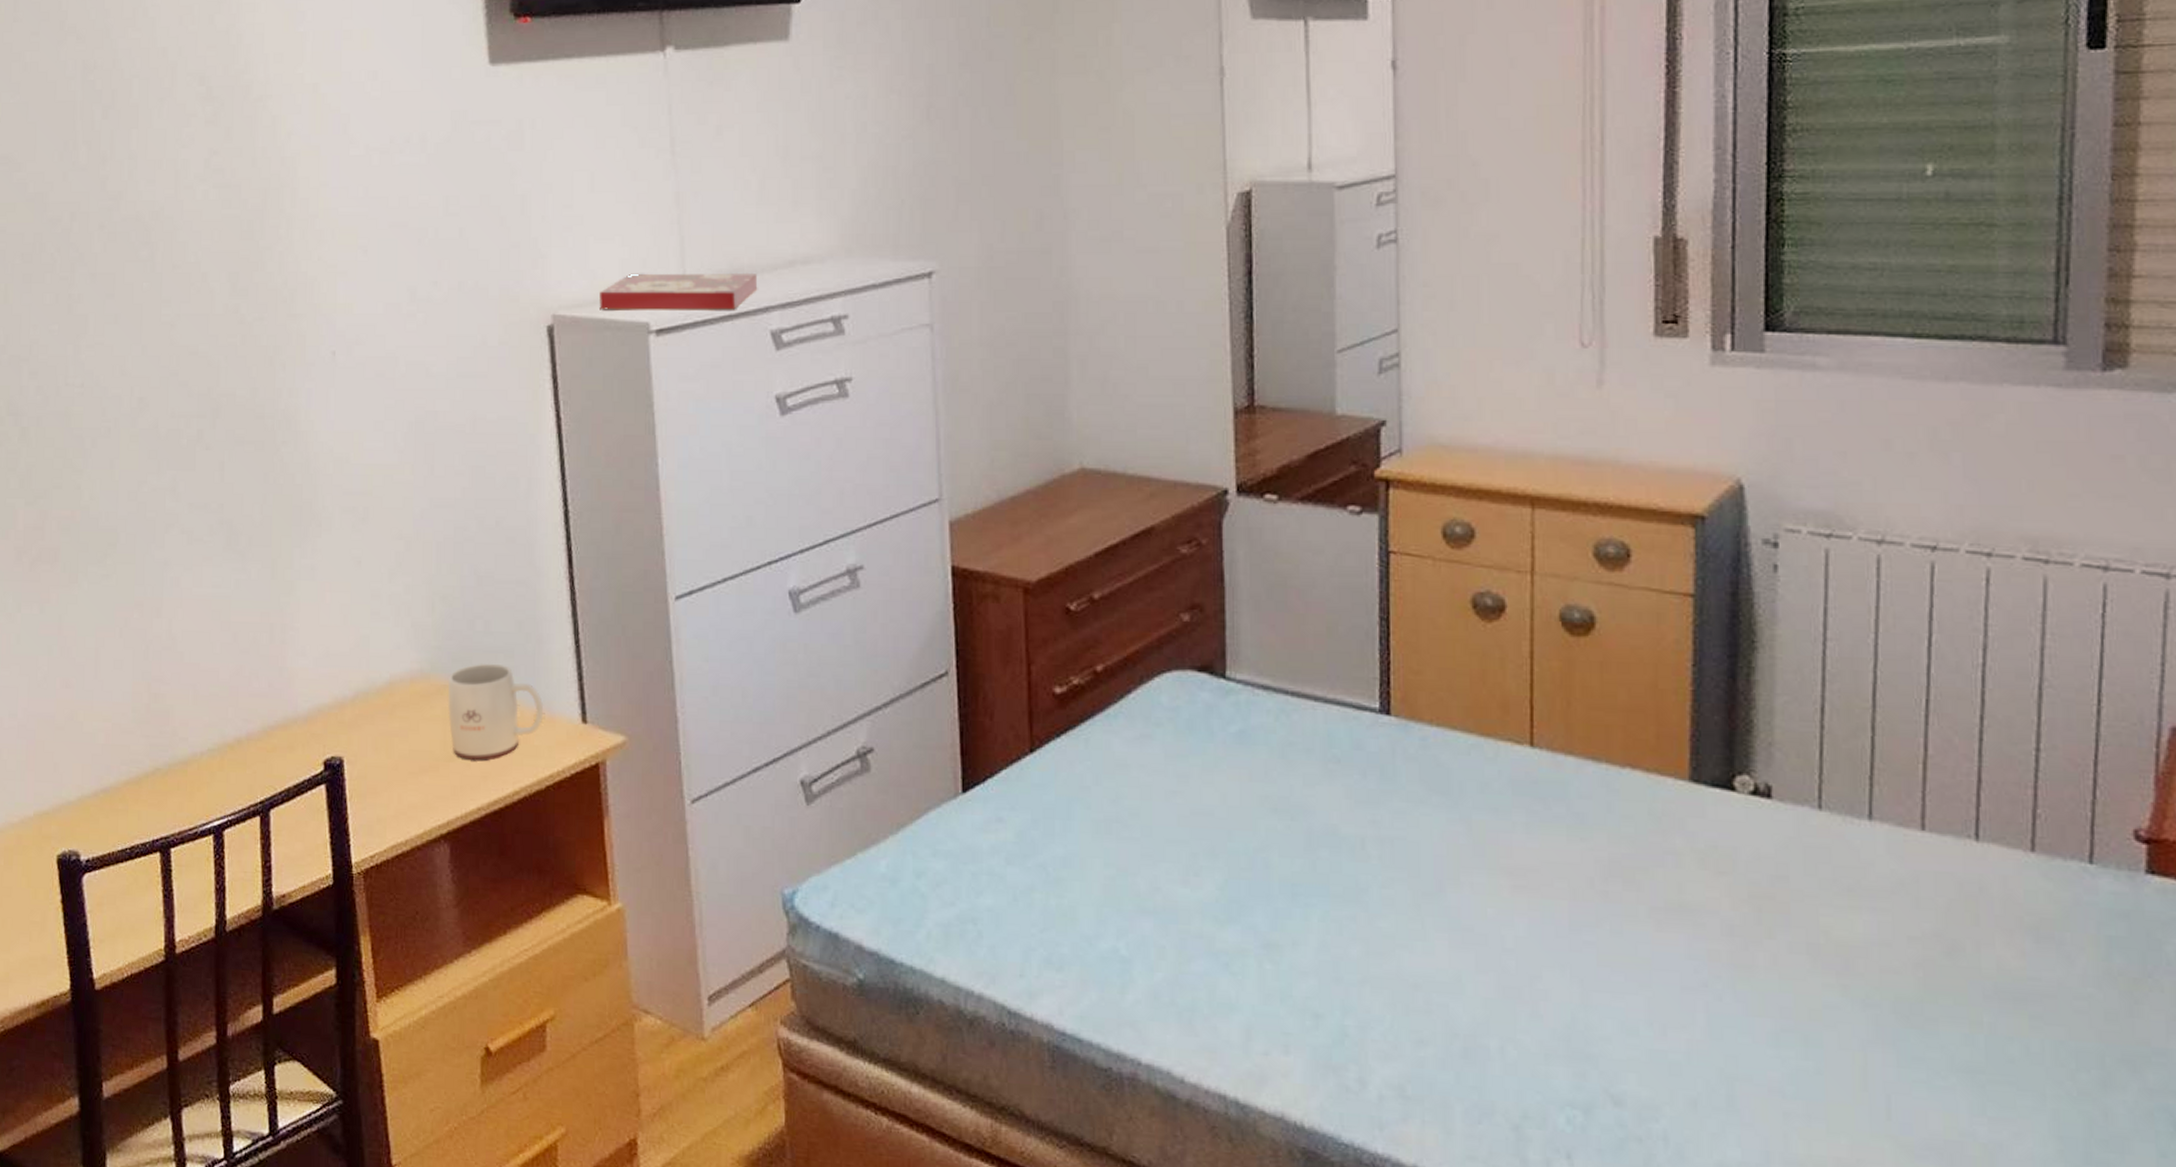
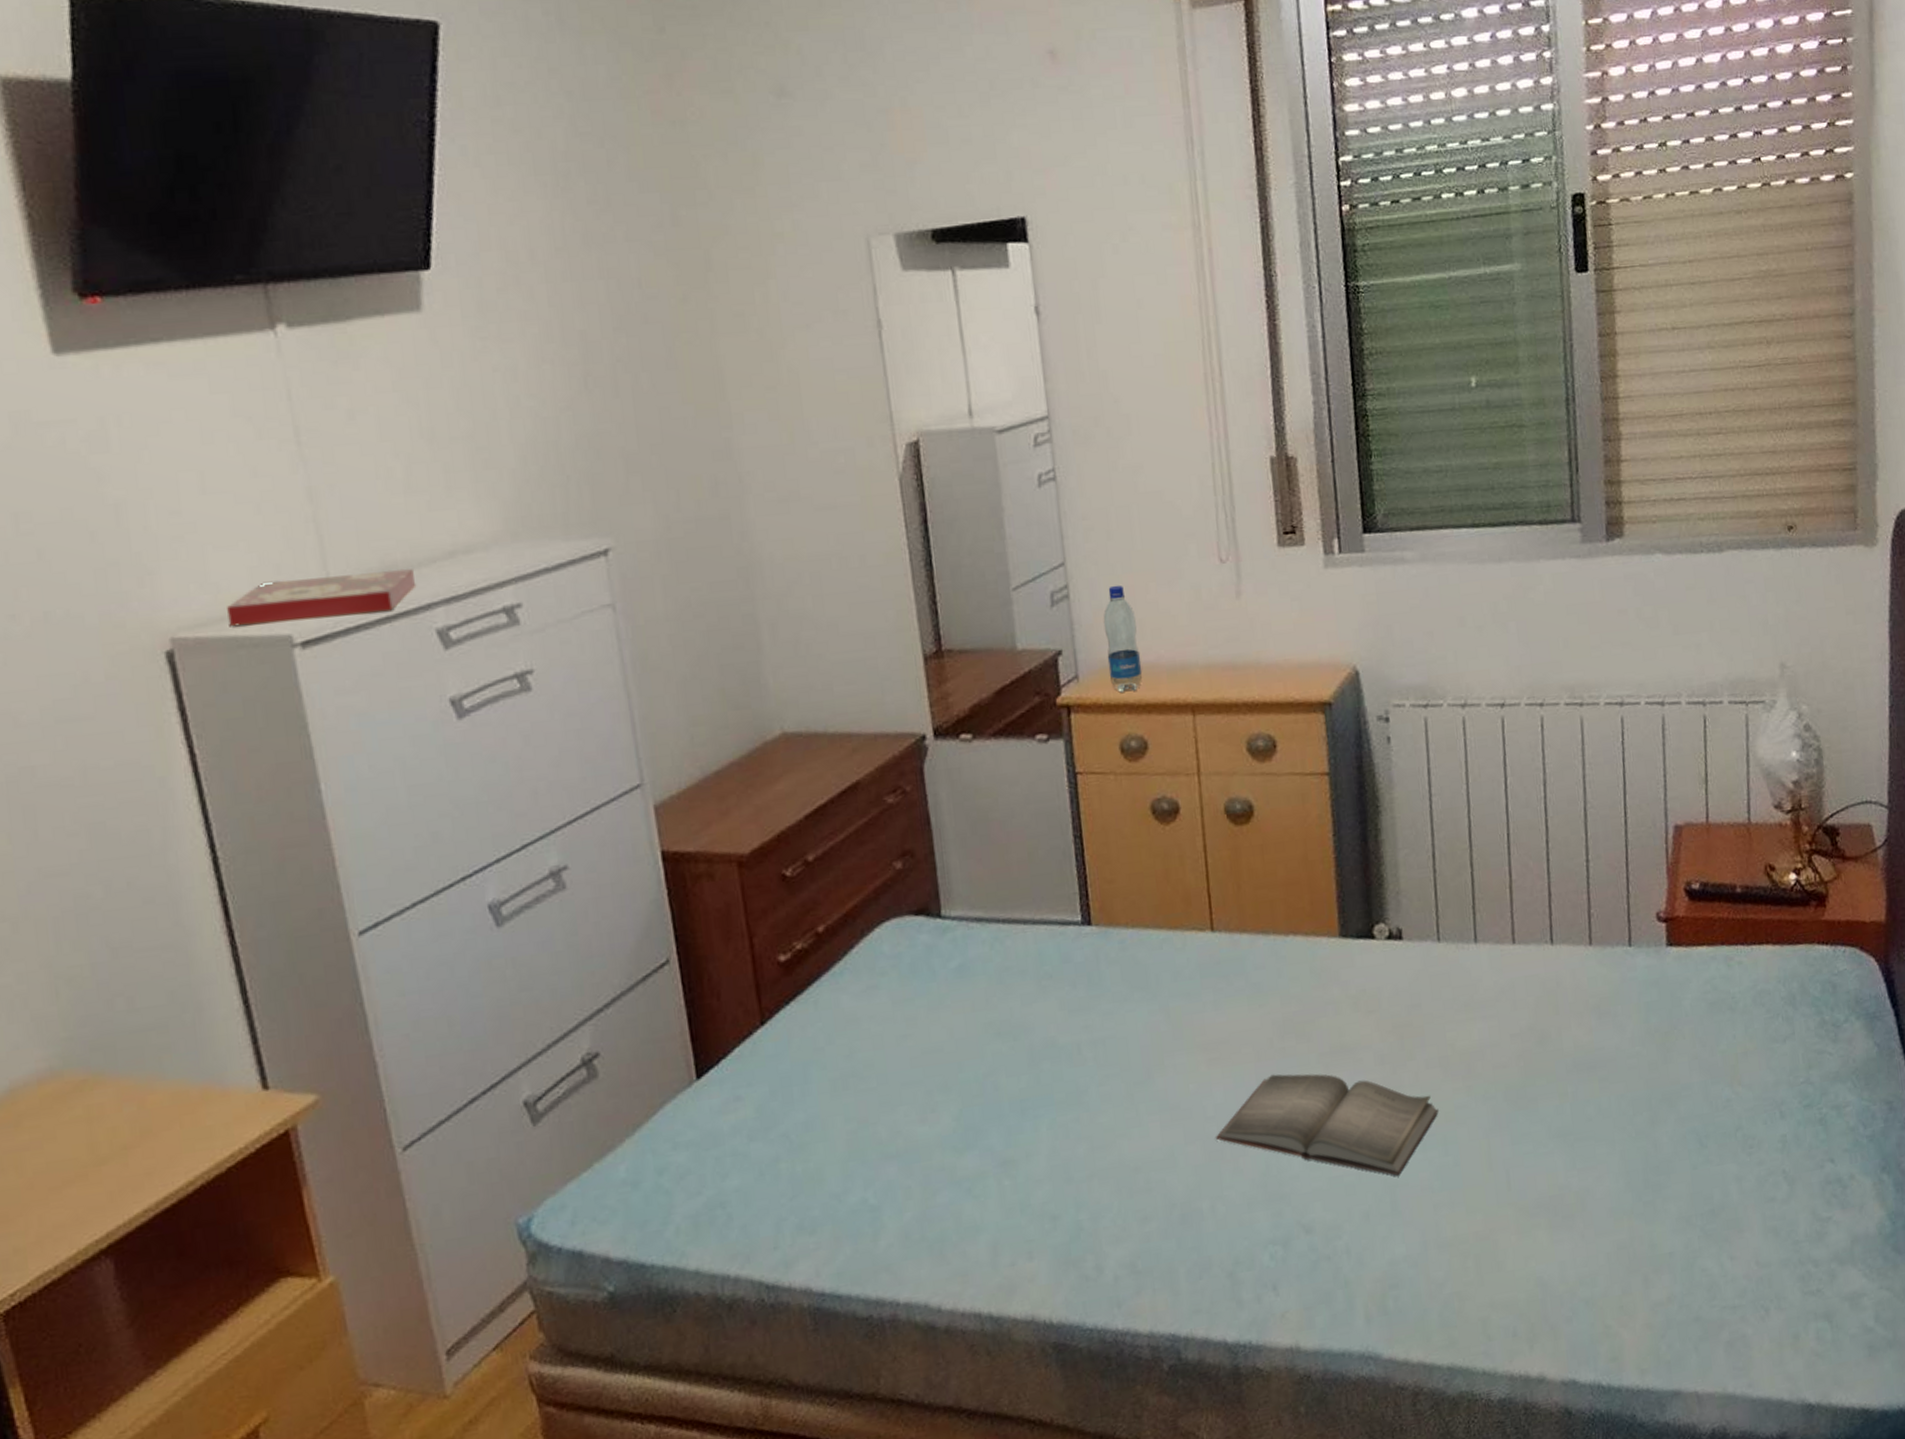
mug: present [447,663,543,761] -> none [86,1043,214,1159]
bottle: none [1436,359,1477,475] -> present [1103,585,1143,694]
hardback book: none [1512,918,1801,1067] -> present [1215,1073,1439,1176]

